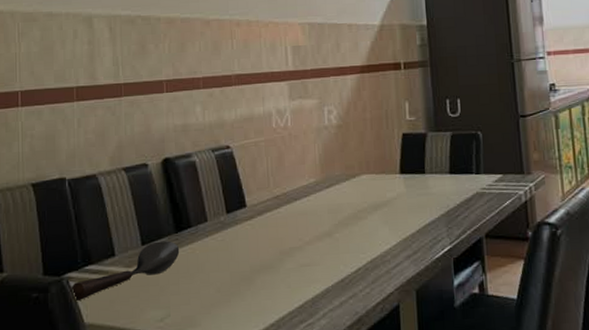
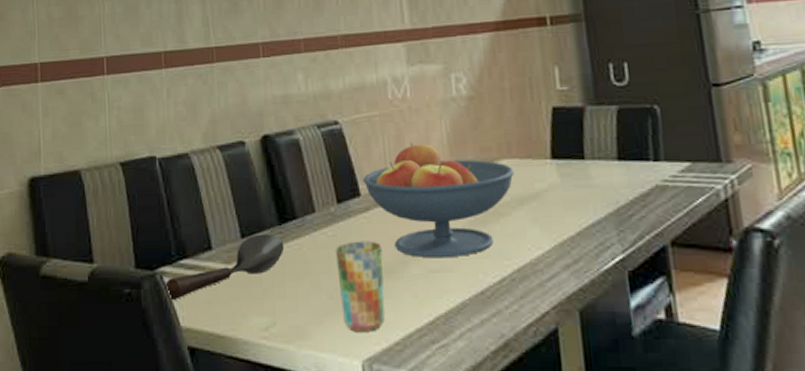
cup: none [224,243,263,318] -> present [336,241,385,332]
fruit bowl: none [249,163,371,255] -> present [363,143,514,259]

